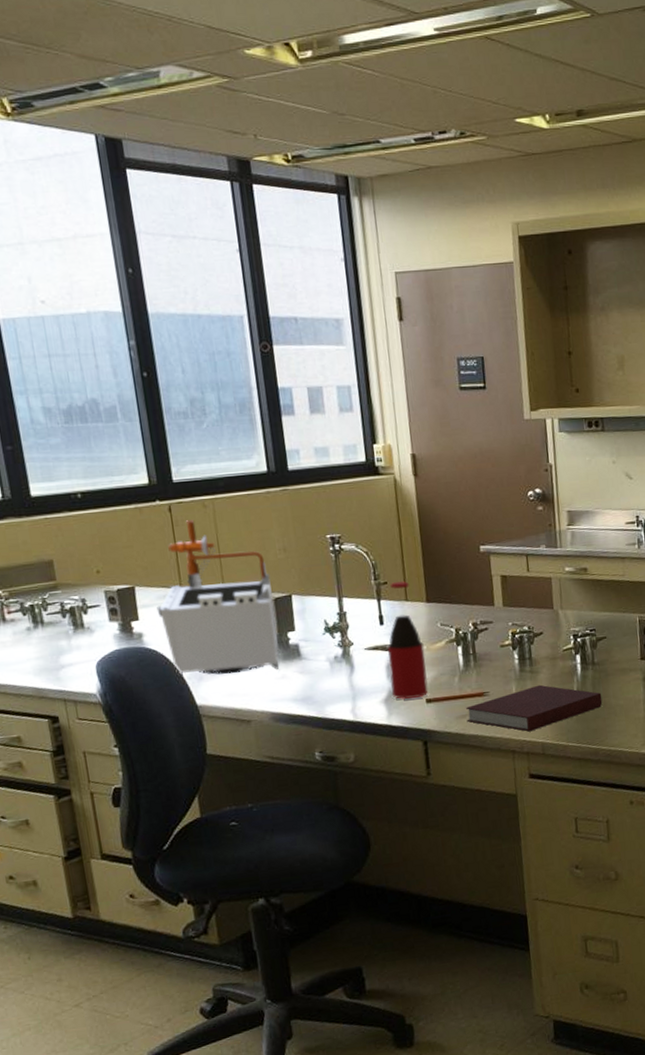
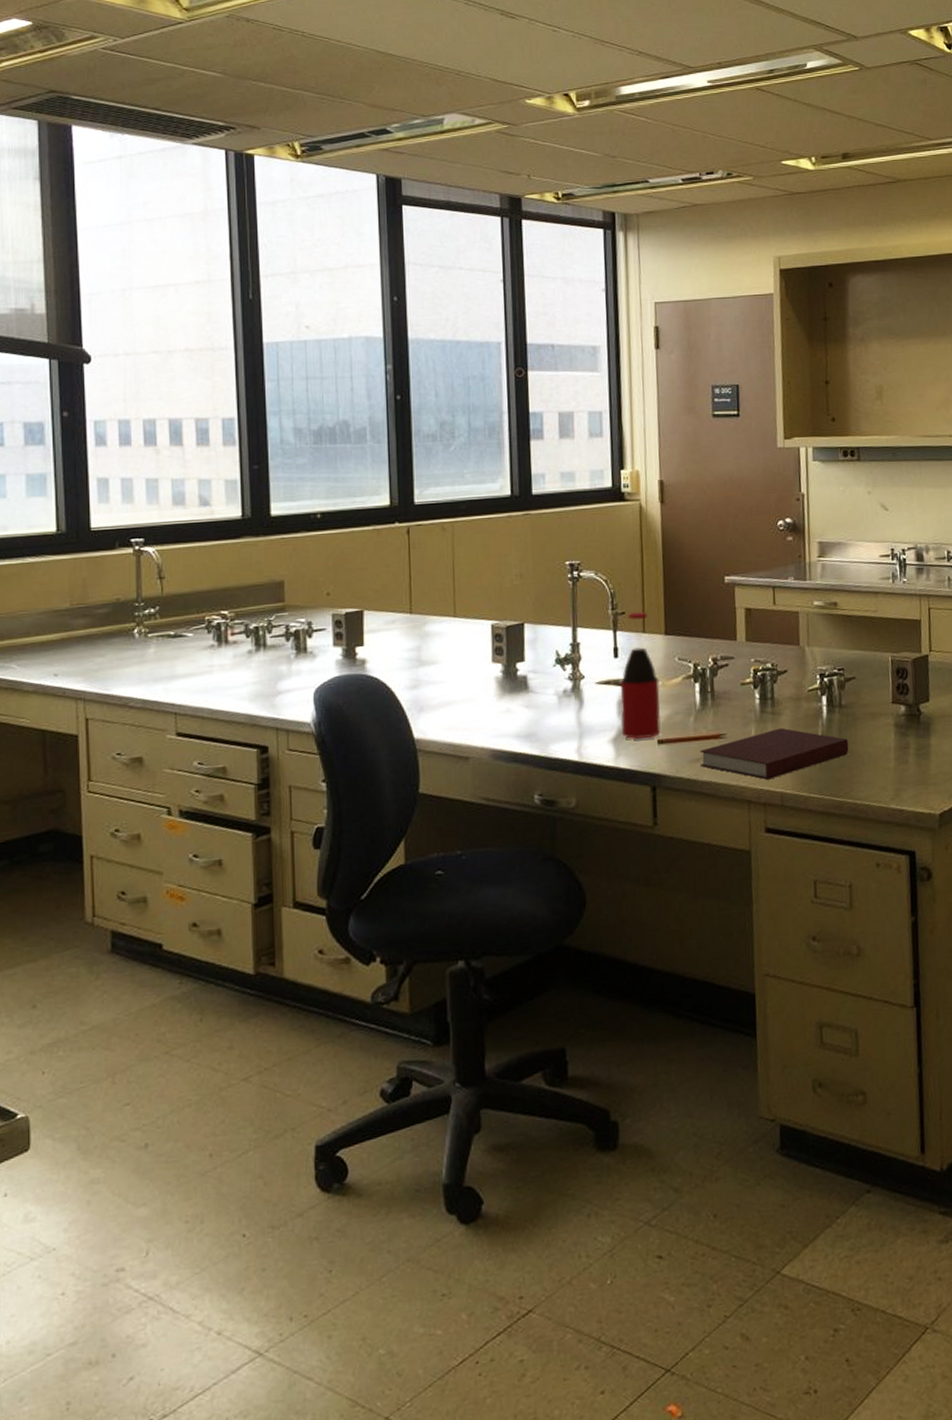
laboratory equipment: present [156,520,280,675] -> none [383,543,506,706]

